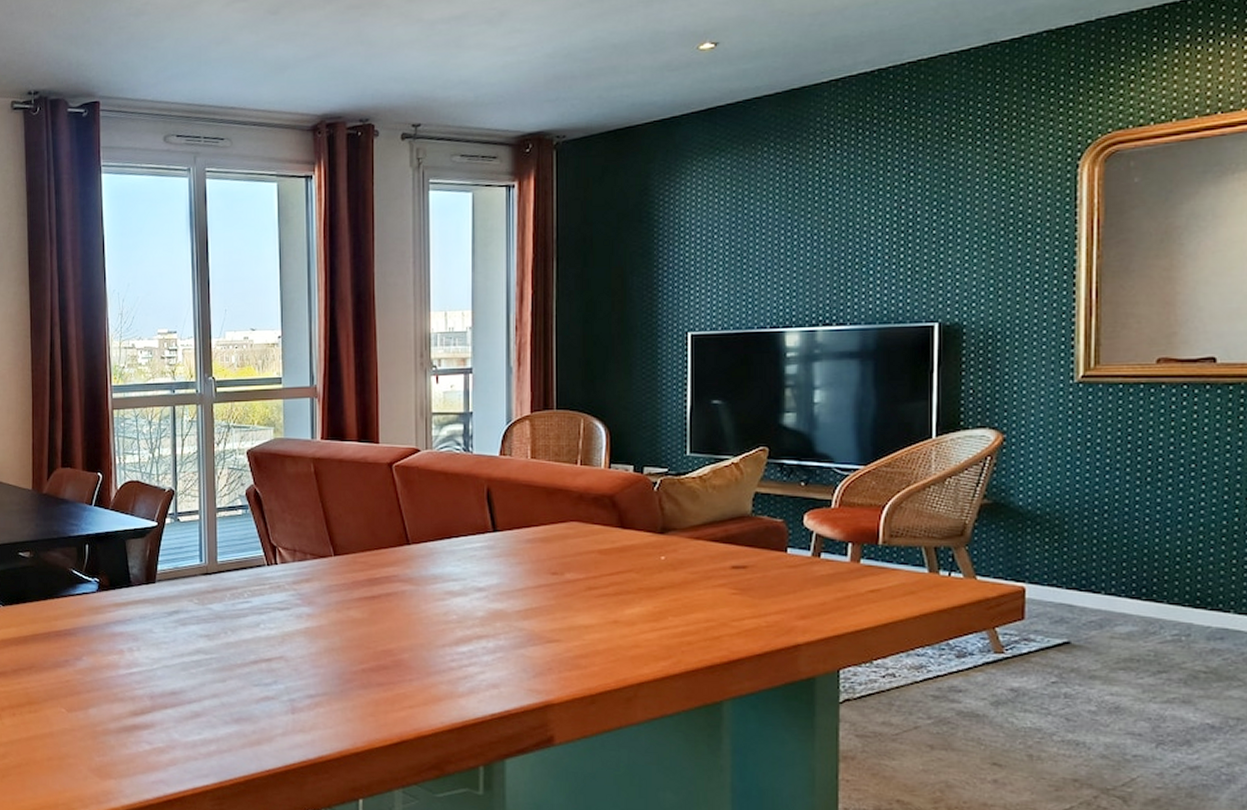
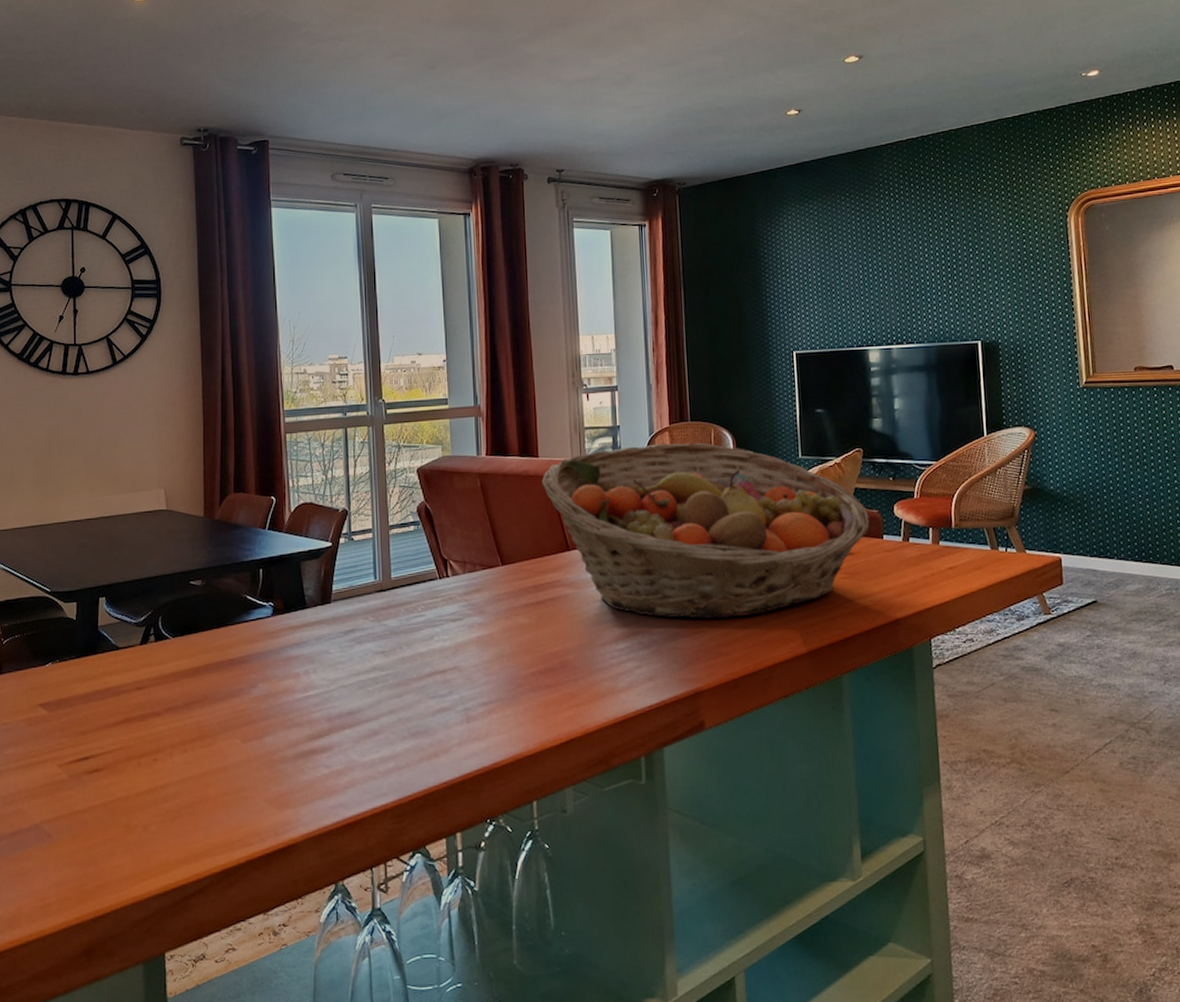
fruit basket: none [381,433,771,628] -> present [541,442,870,619]

